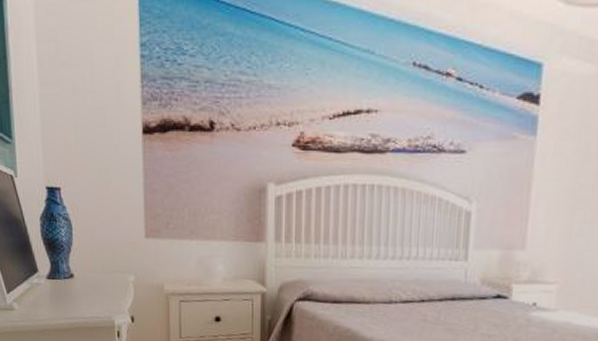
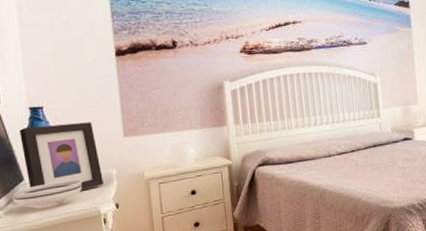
bowl: none [25,279,97,308] -> present [11,179,83,209]
picture frame: none [35,210,120,294] -> present [19,122,104,190]

